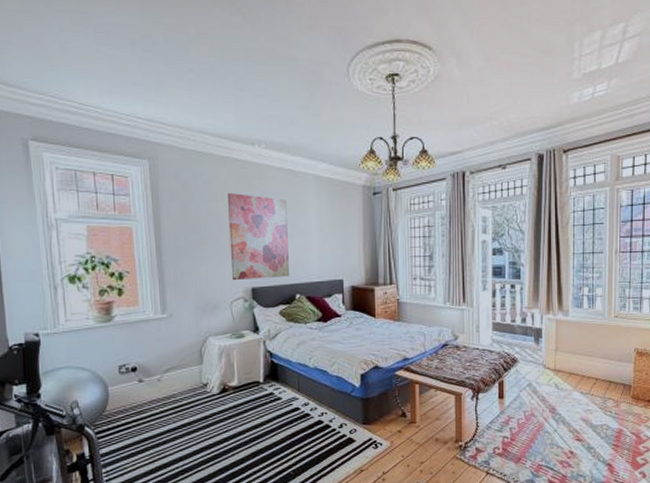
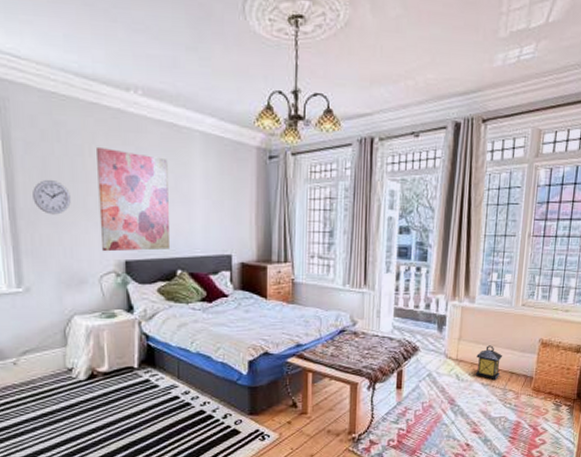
wall clock: none [175,222,206,251] -> present [33,180,71,215]
lantern: none [574,356,600,388] -> present [476,345,503,380]

